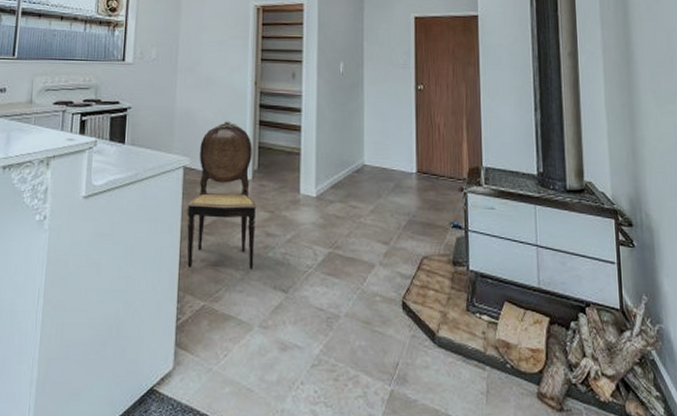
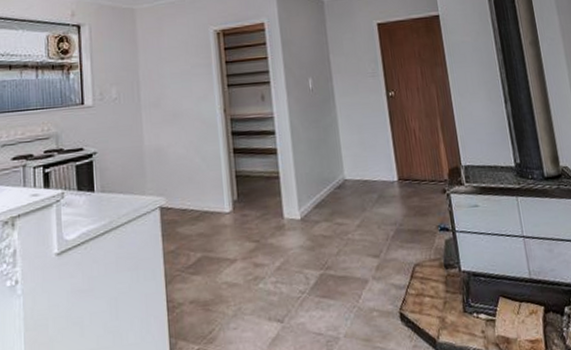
dining chair: present [186,121,257,270] -> none [168,153,246,313]

